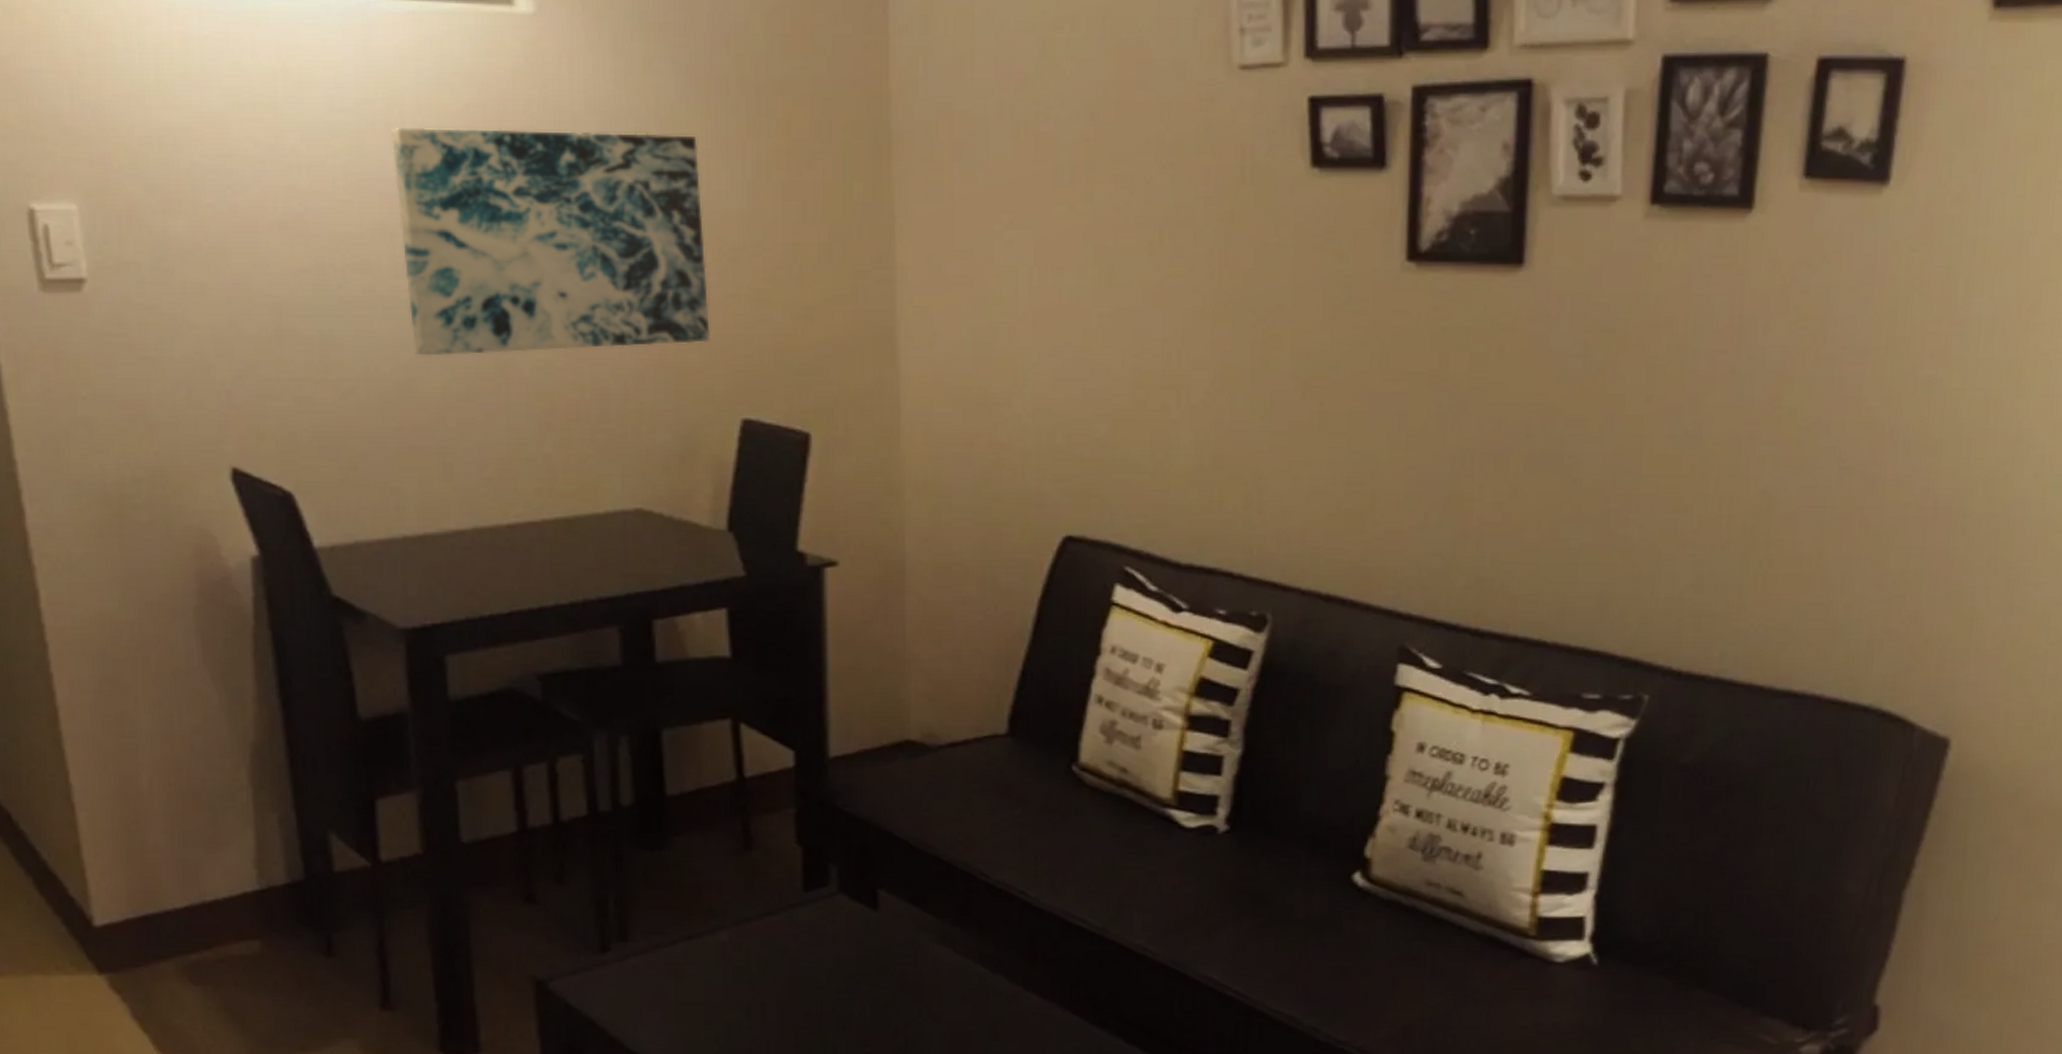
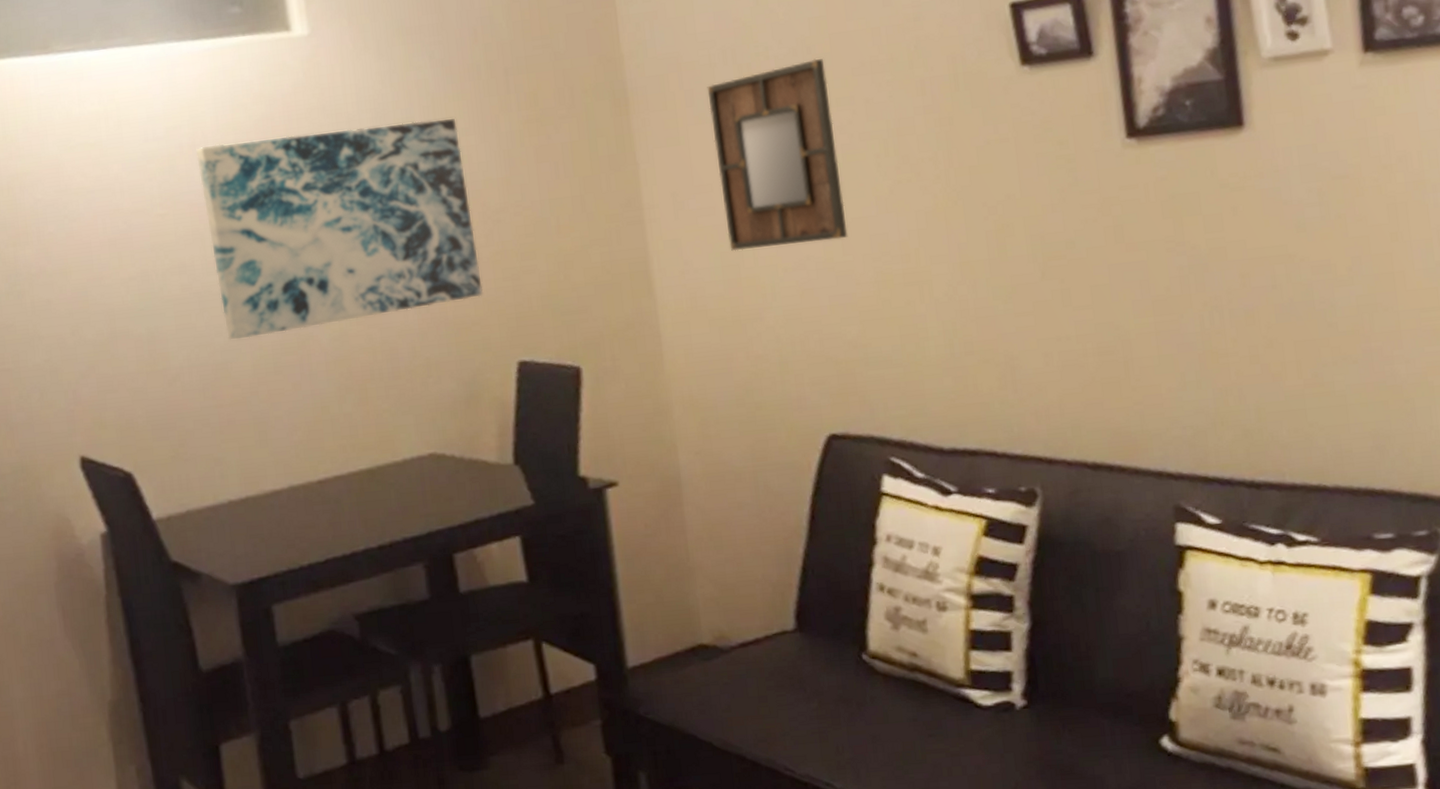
home mirror: none [979,127,1110,329] -> present [707,58,848,252]

